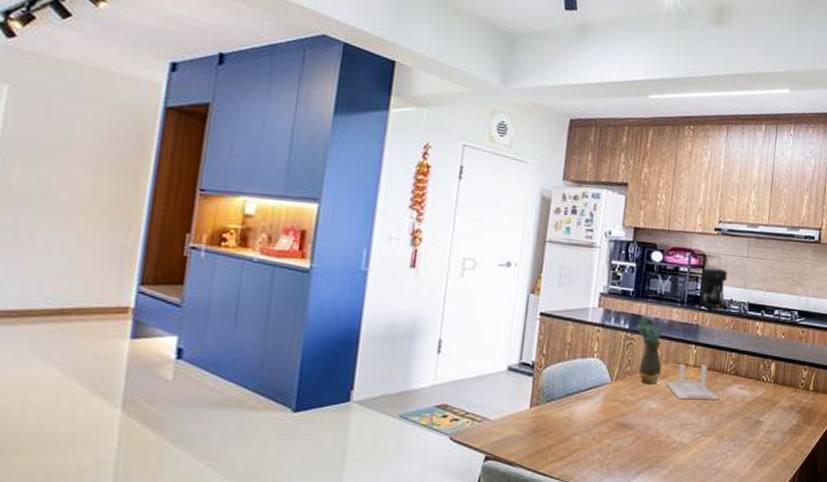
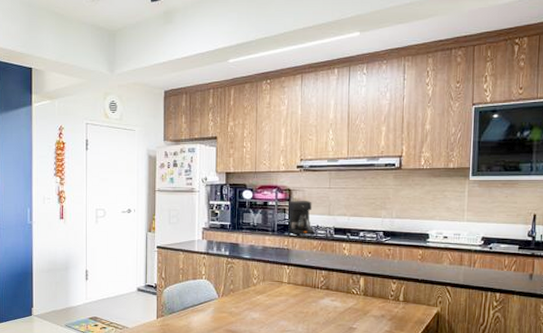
vase: present [636,313,664,385] -> none [235,242,260,299]
napkin holder: present [665,363,720,401] -> none [264,281,314,311]

